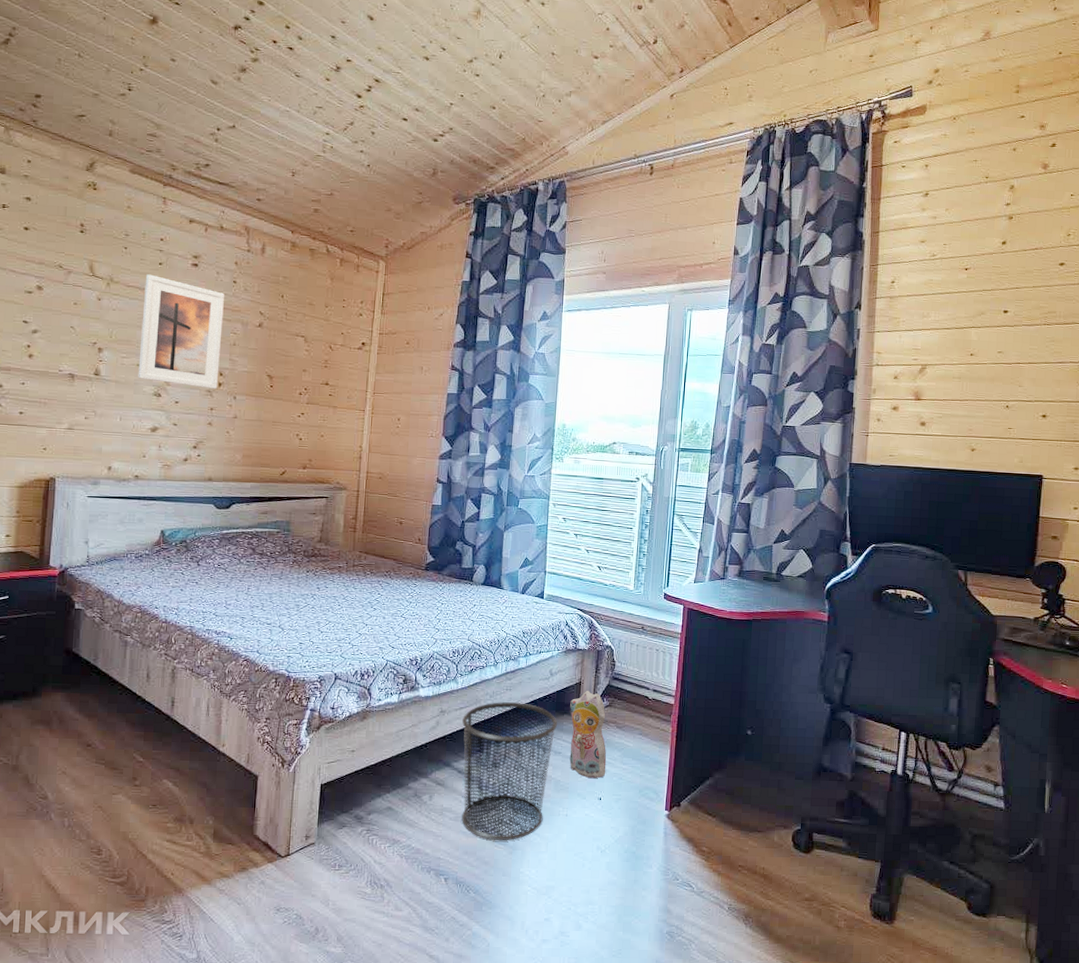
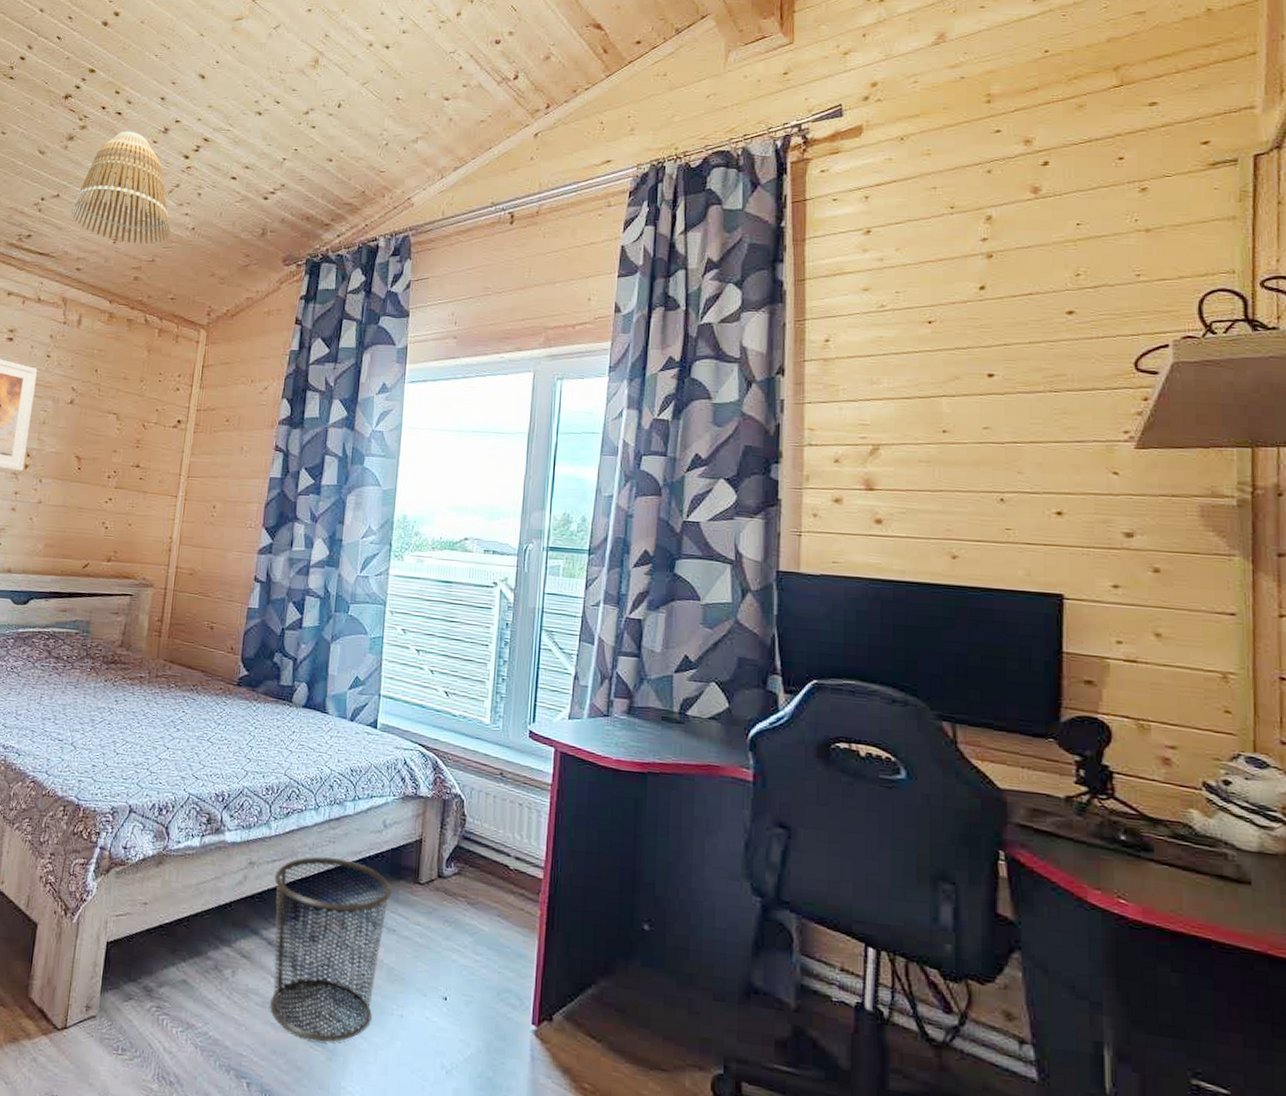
lamp shade: none [247,66,347,178] -> present [70,131,171,244]
plush toy: present [569,691,607,779] -> none [406,851,455,971]

